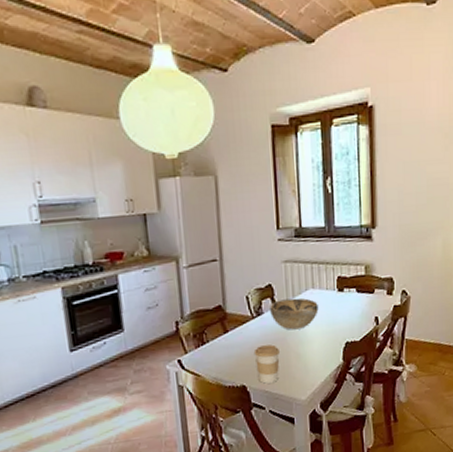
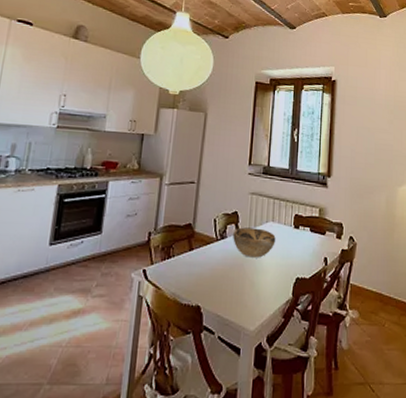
coffee cup: present [254,344,280,384] -> none [212,268,236,307]

